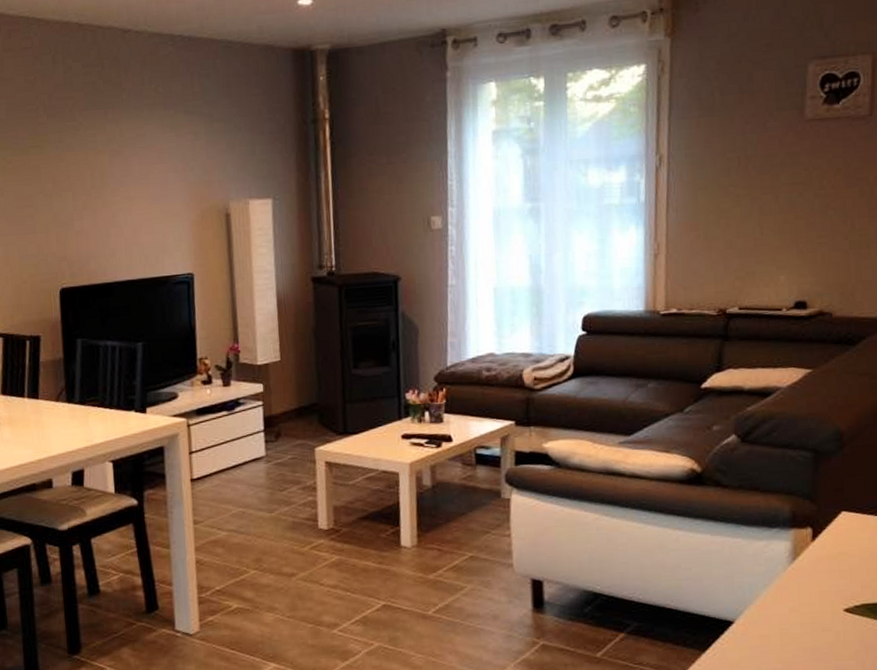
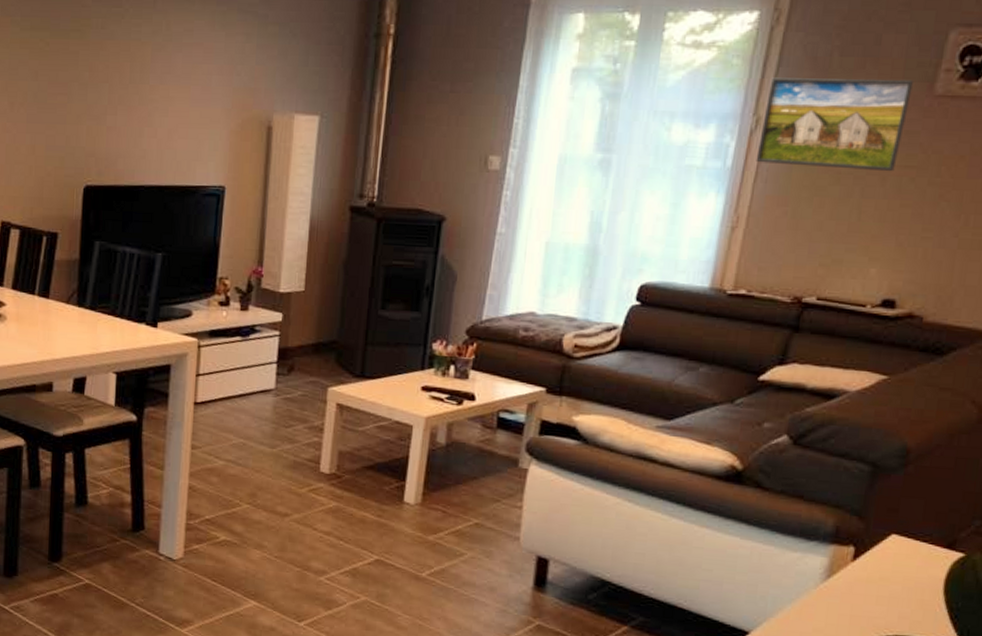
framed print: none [665,108,787,195] -> present [756,77,915,172]

